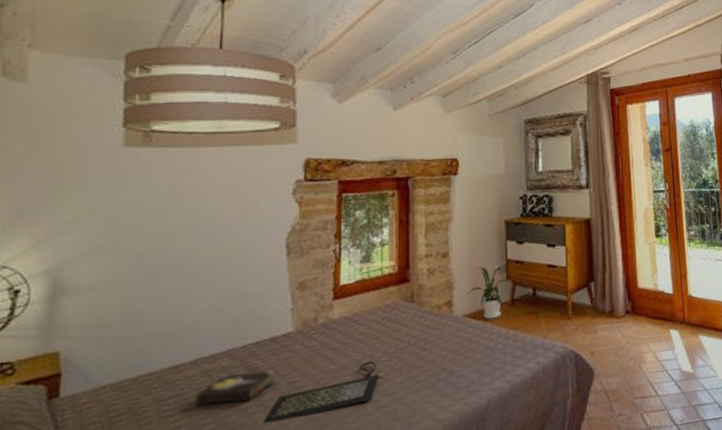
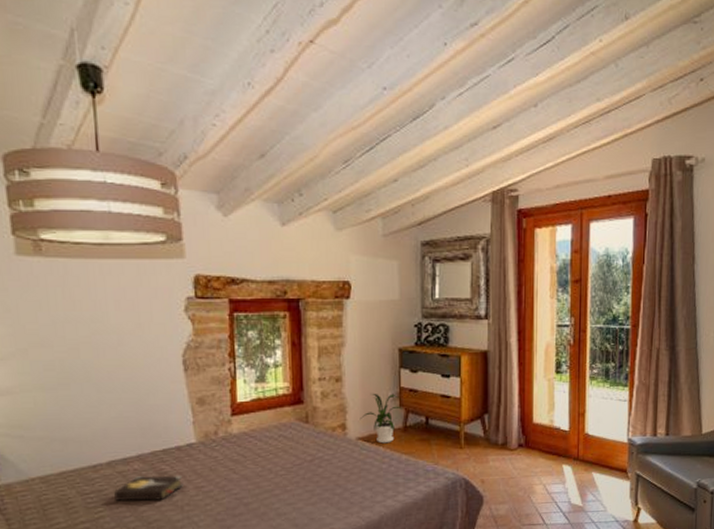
clutch bag: present [262,361,386,423] -> none [175,473,284,520]

